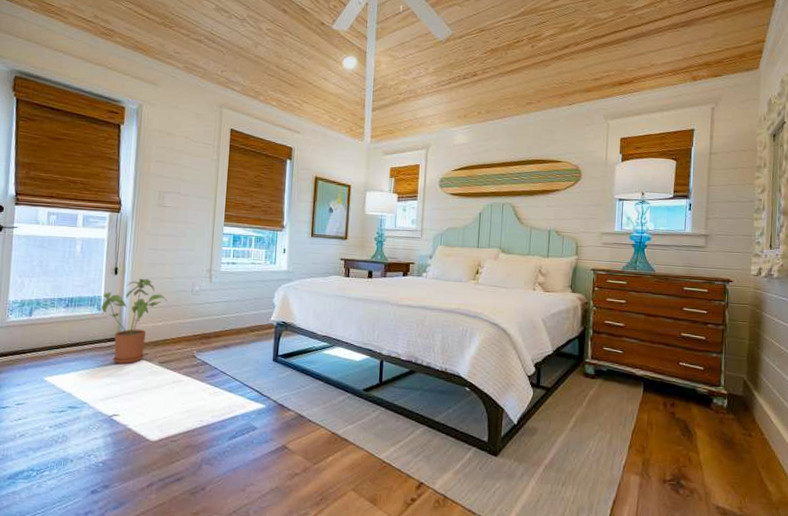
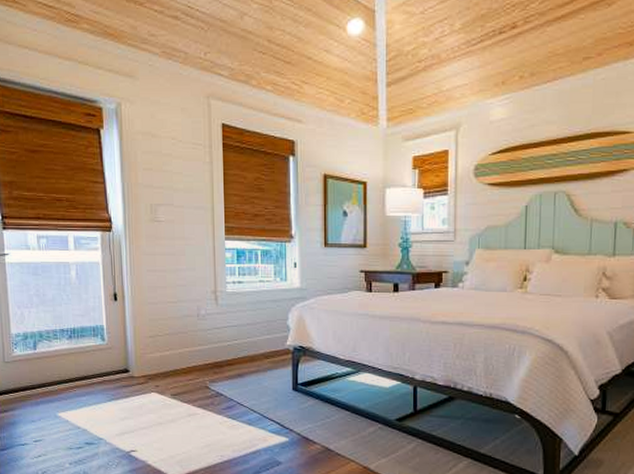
house plant: present [101,278,168,364] -> none [104,304,173,397]

